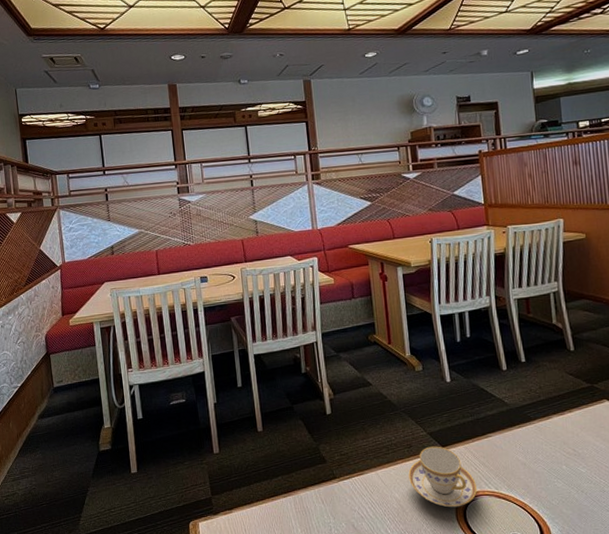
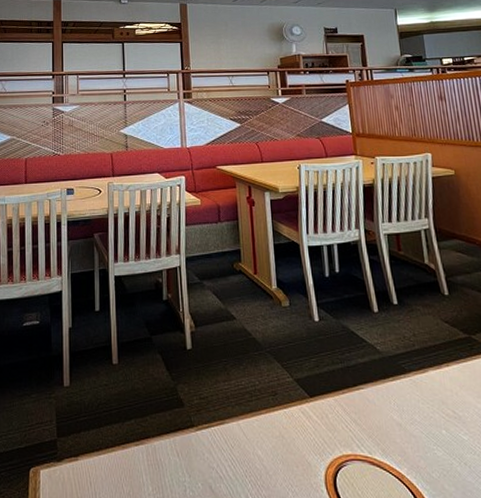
teacup: present [408,446,478,508] -> none [273,395,349,473]

